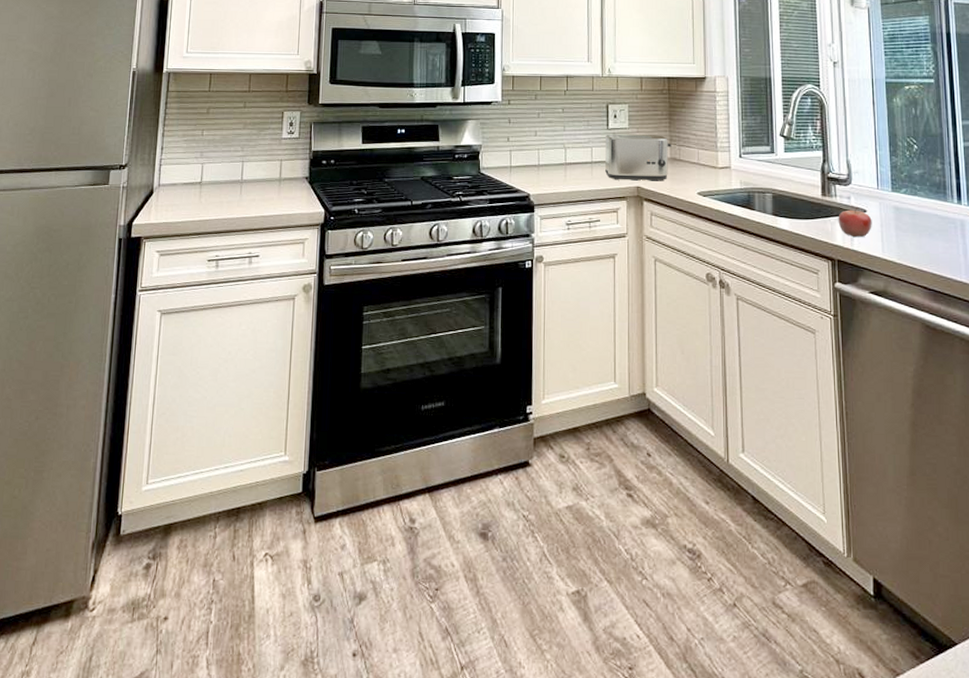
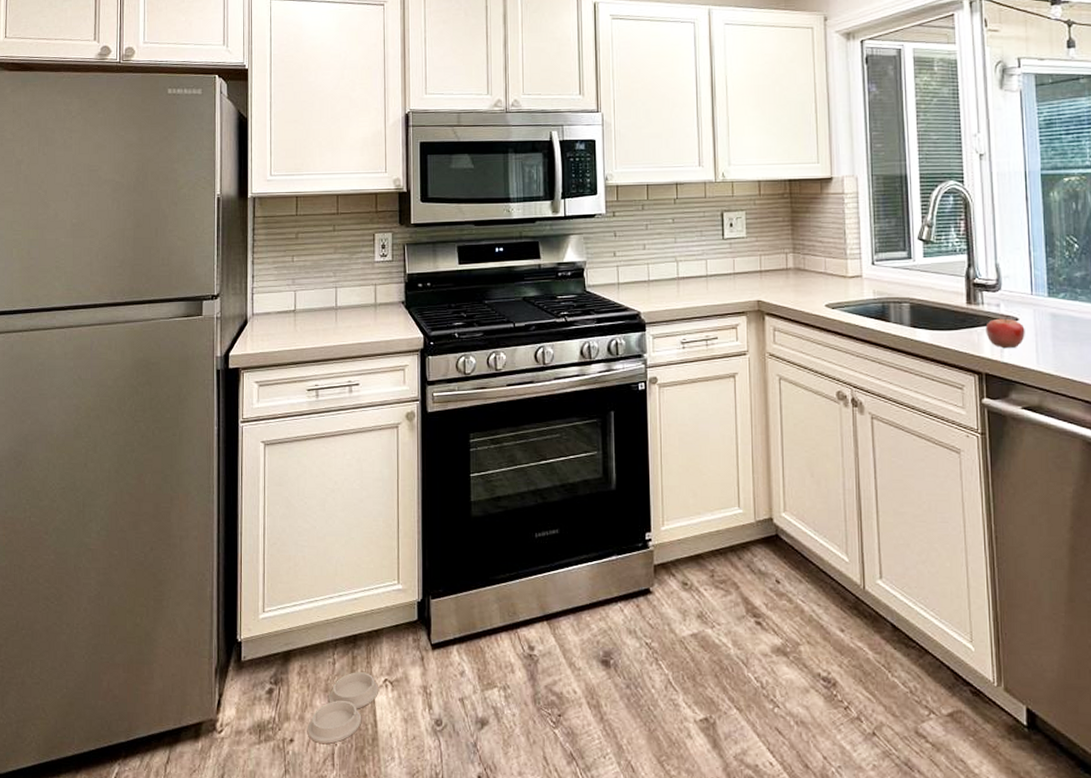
pet bowl: none [182,546,259,621] -> present [307,672,379,744]
toaster: present [605,134,672,181] -> none [721,243,795,294]

